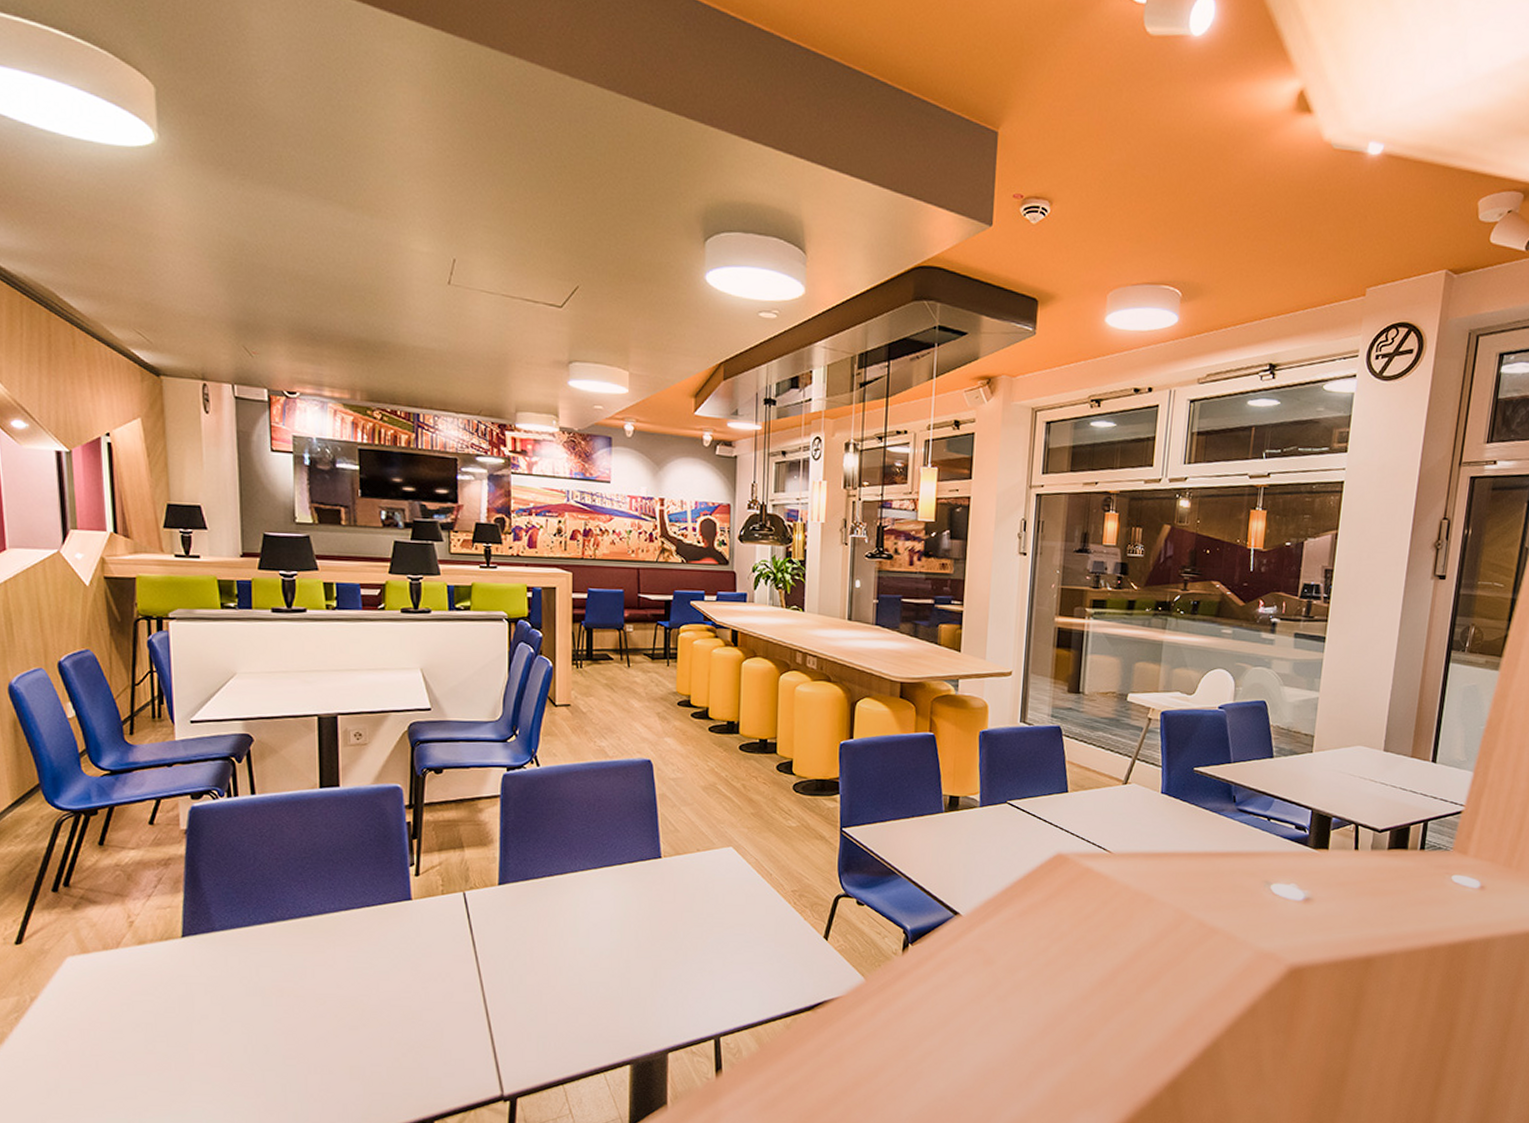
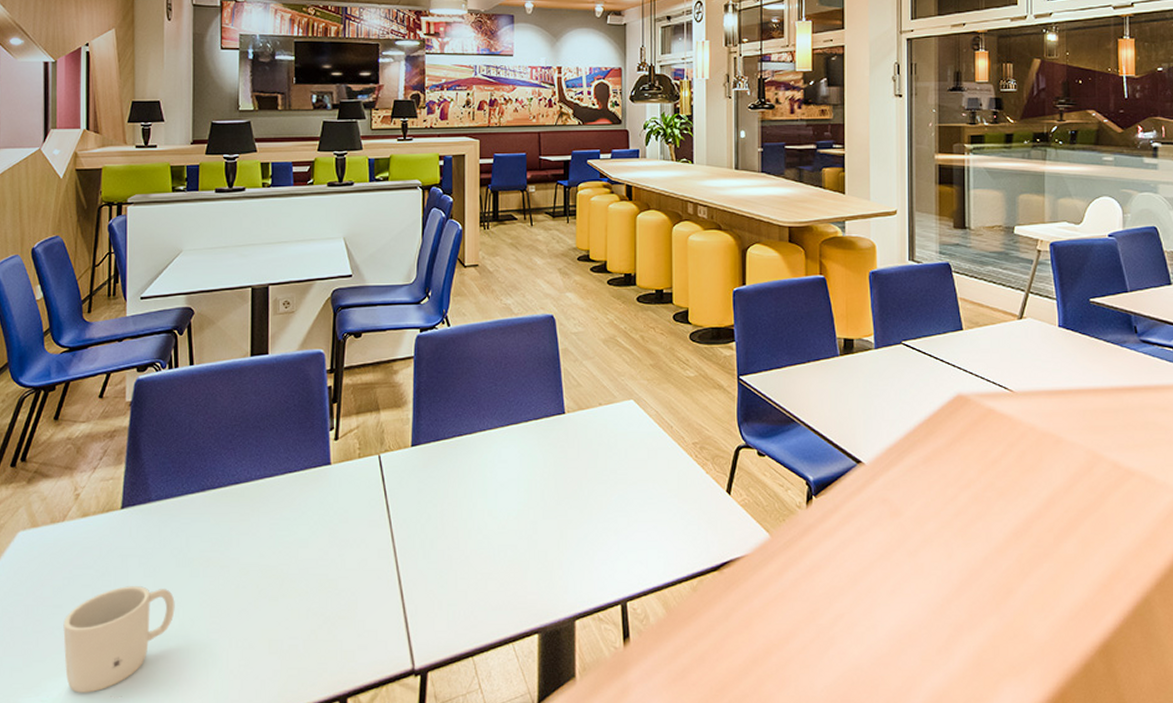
mug: none [124,1013,247,1114] -> present [63,586,175,693]

